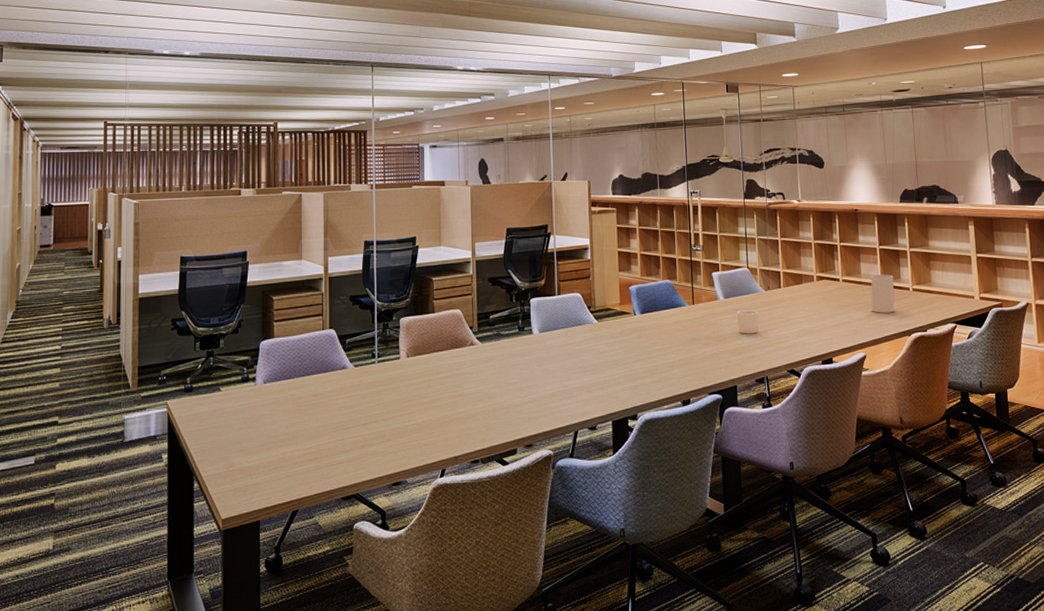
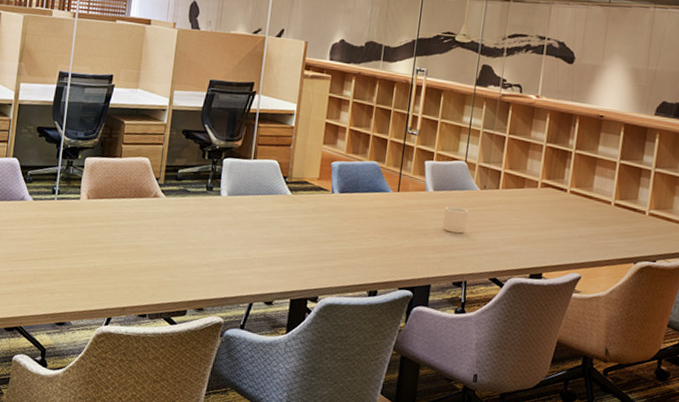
cup: present [871,274,895,313] -> none [597,191,630,236]

